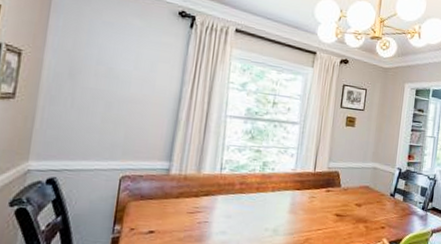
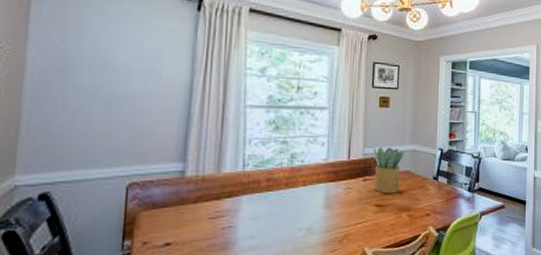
potted plant: none [336,162,366,206] -> present [373,147,405,194]

